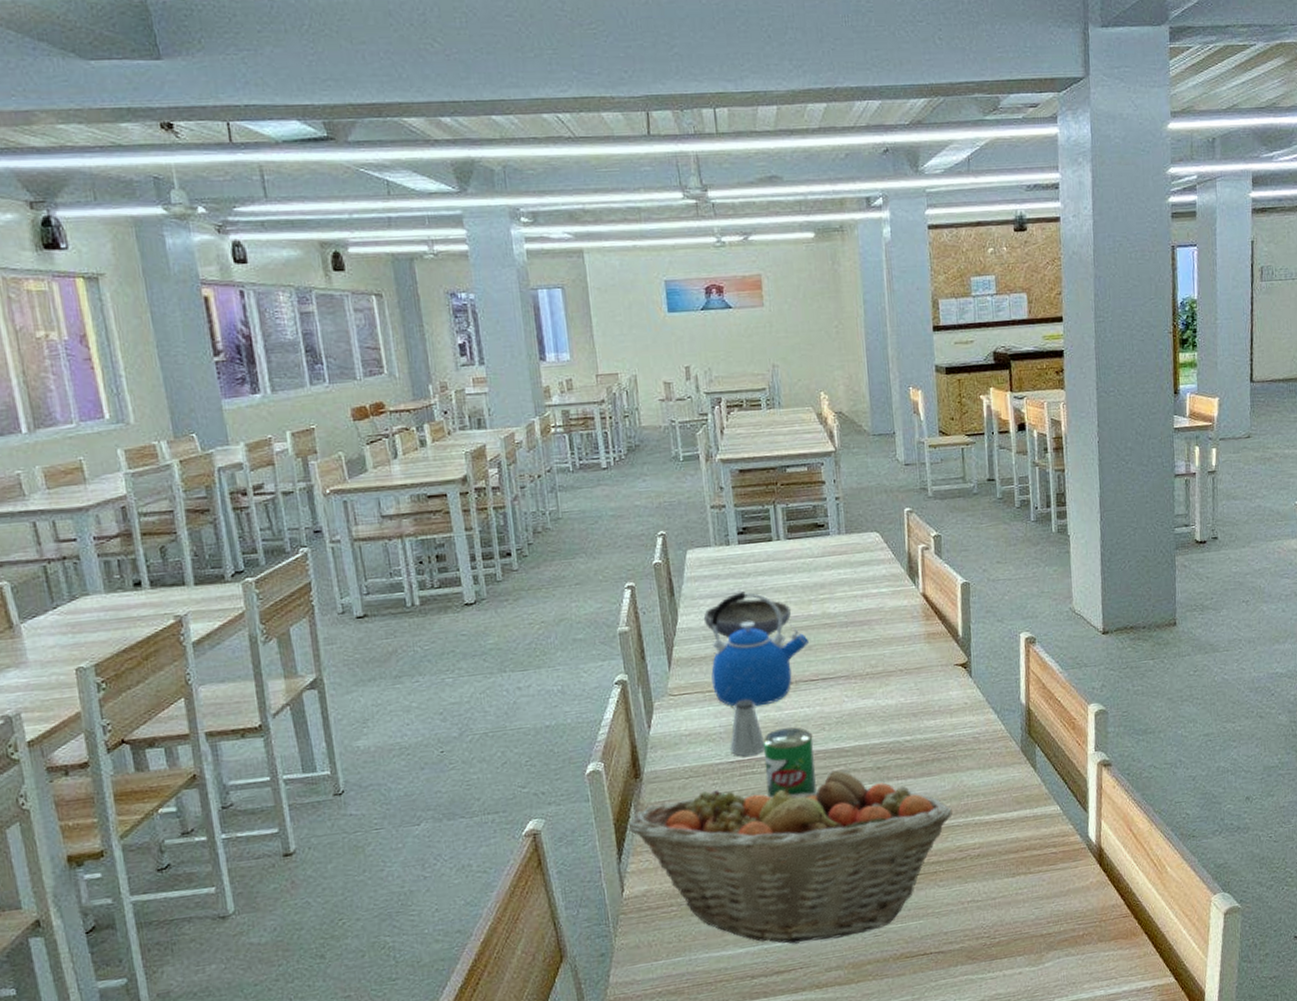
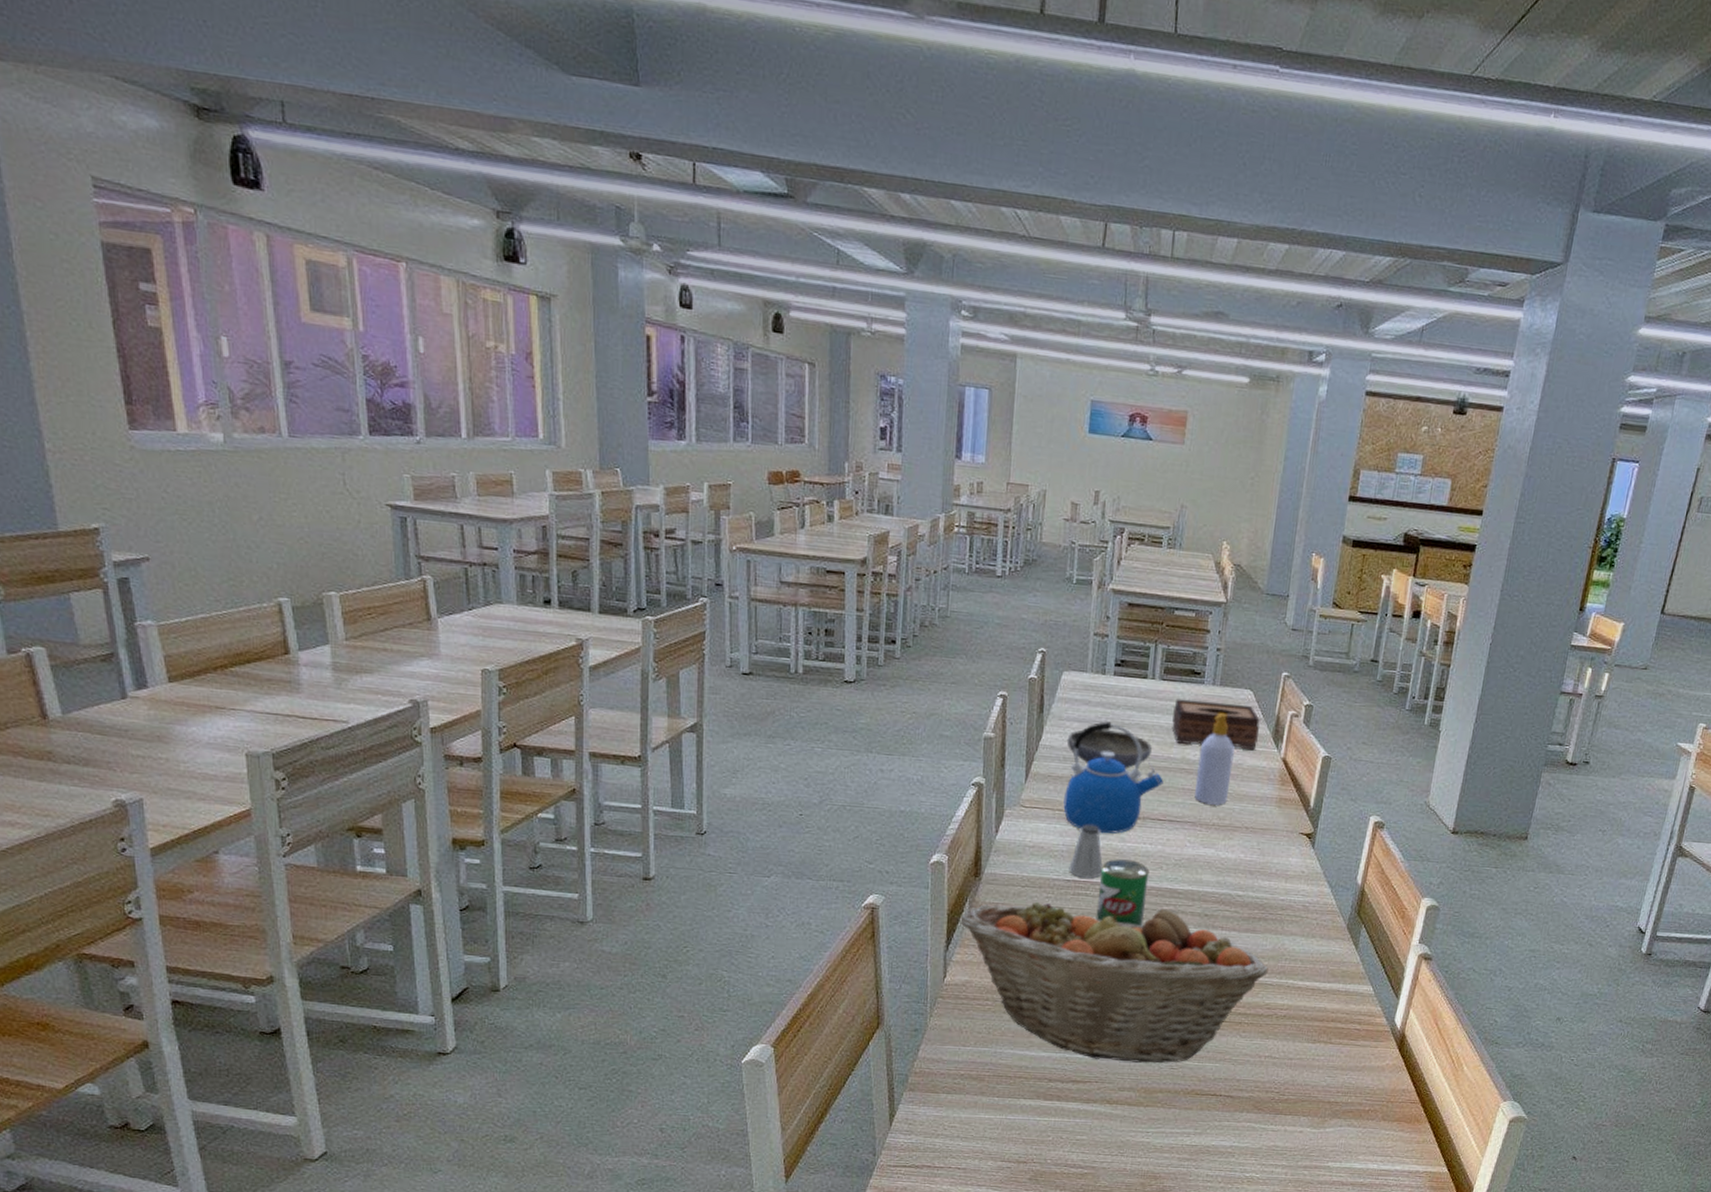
tissue box: none [804,548,894,599] -> present [1172,698,1260,751]
soap bottle: none [838,559,876,655] -> present [1195,712,1235,805]

